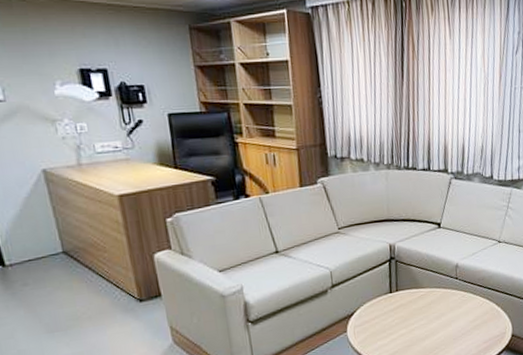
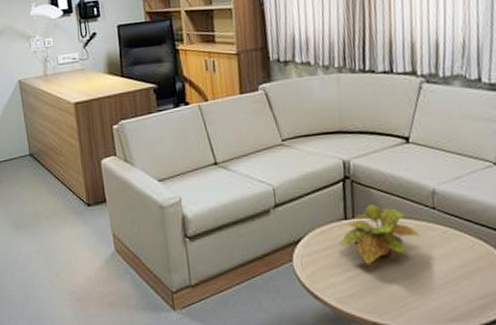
plant: none [385,278,447,328] -> present [339,203,421,266]

